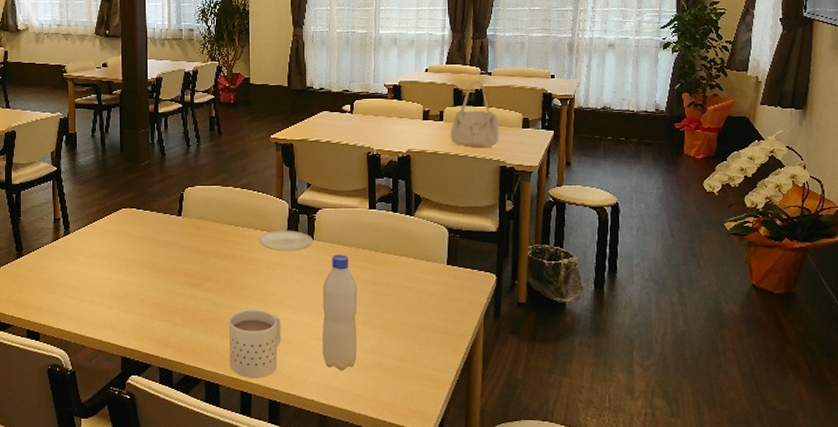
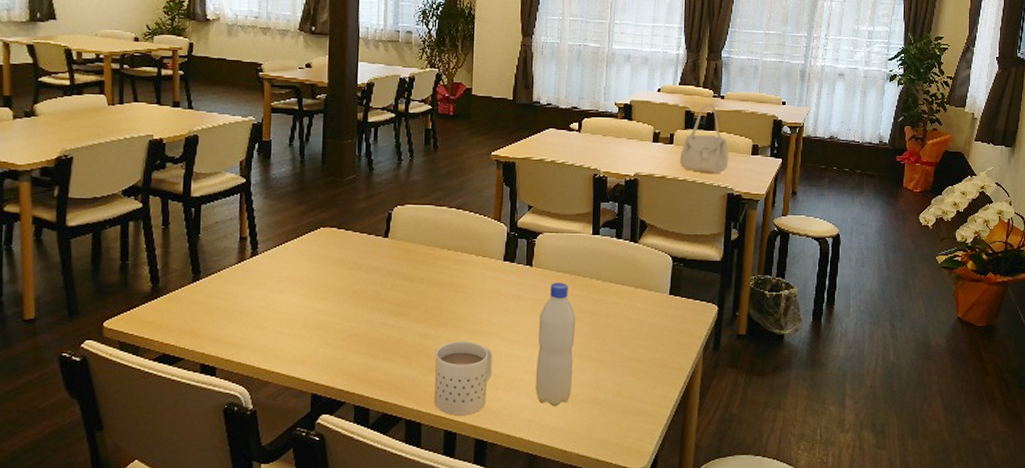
plate: present [259,230,314,251] -> none [473,255,532,278]

